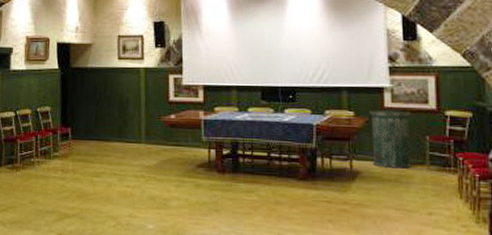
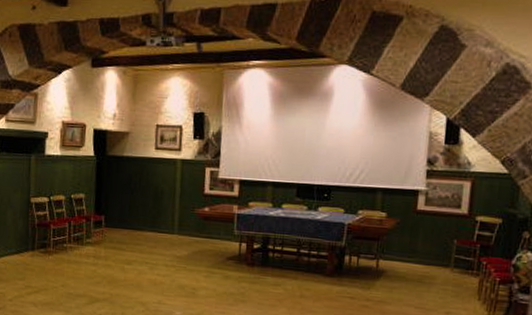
trash can: present [370,108,412,169] -> none [398,211,443,270]

